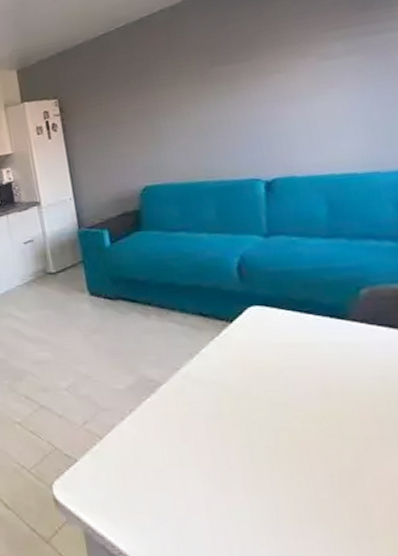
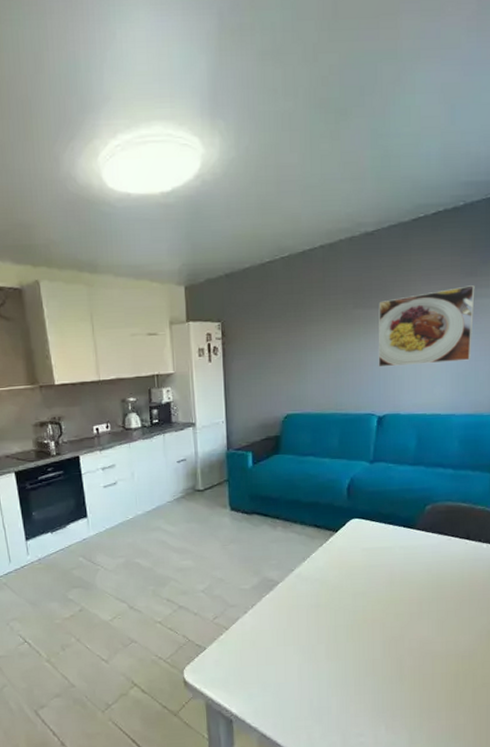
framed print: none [242,20,388,126] -> present [378,285,475,368]

